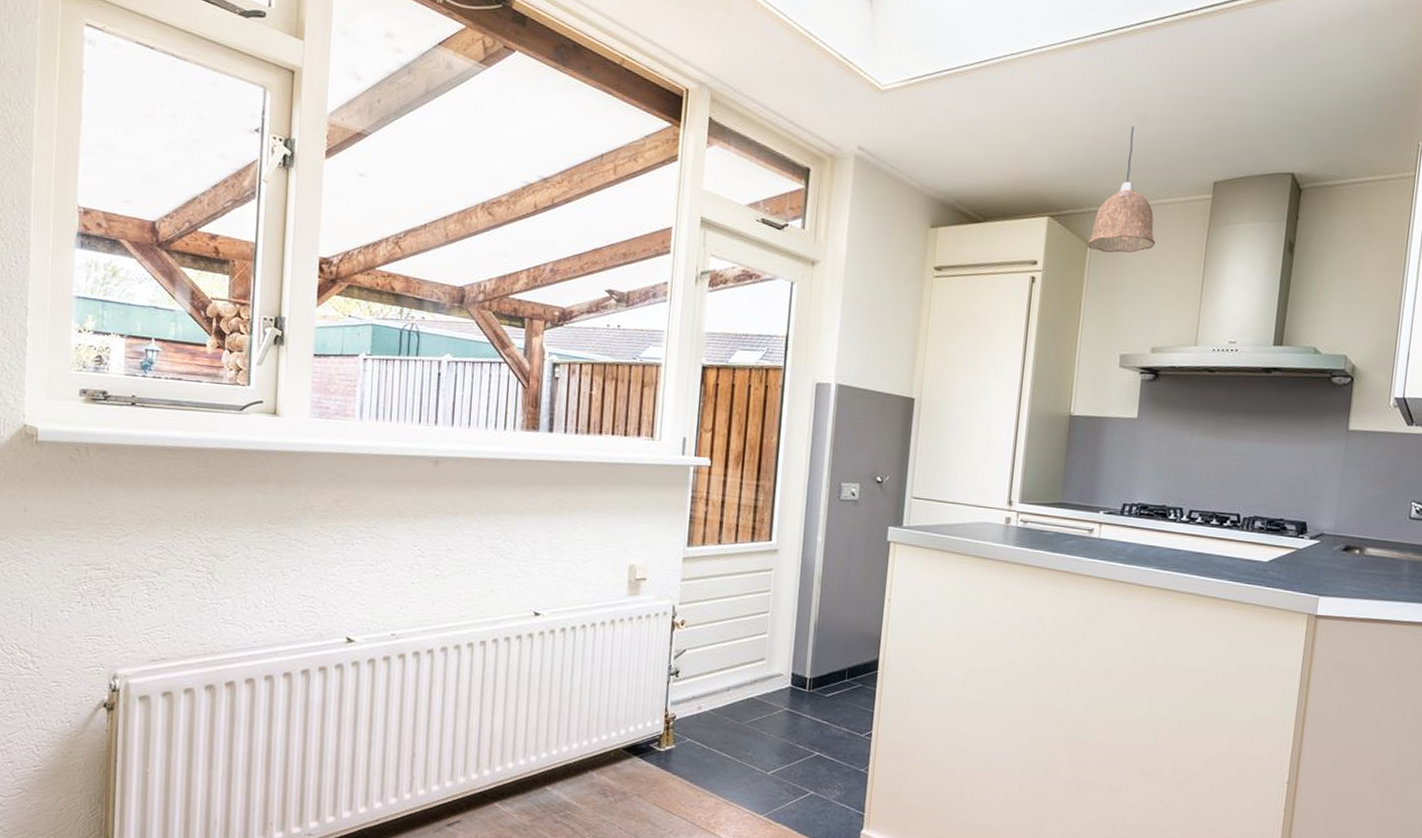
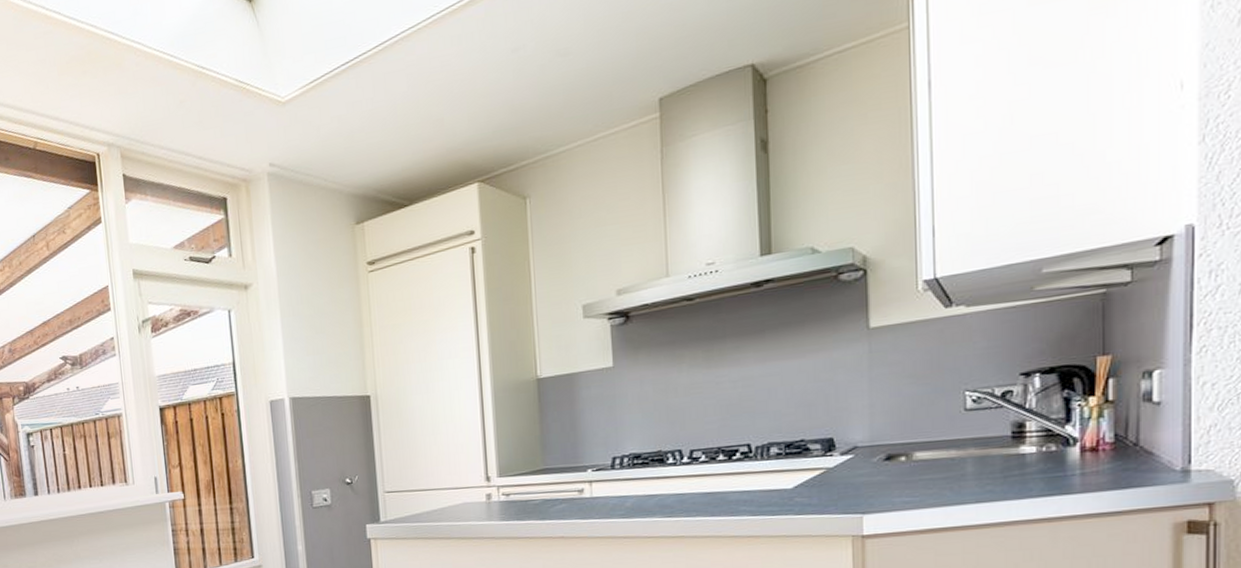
pendant lamp: present [1087,126,1156,253] -> none [526,64,603,205]

